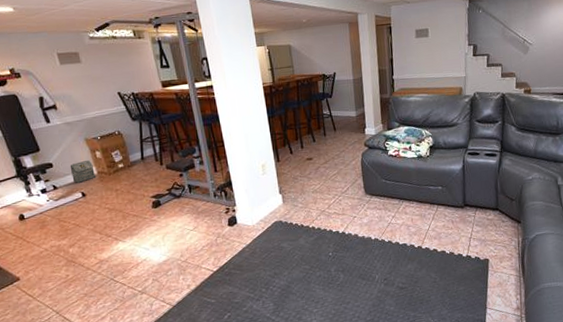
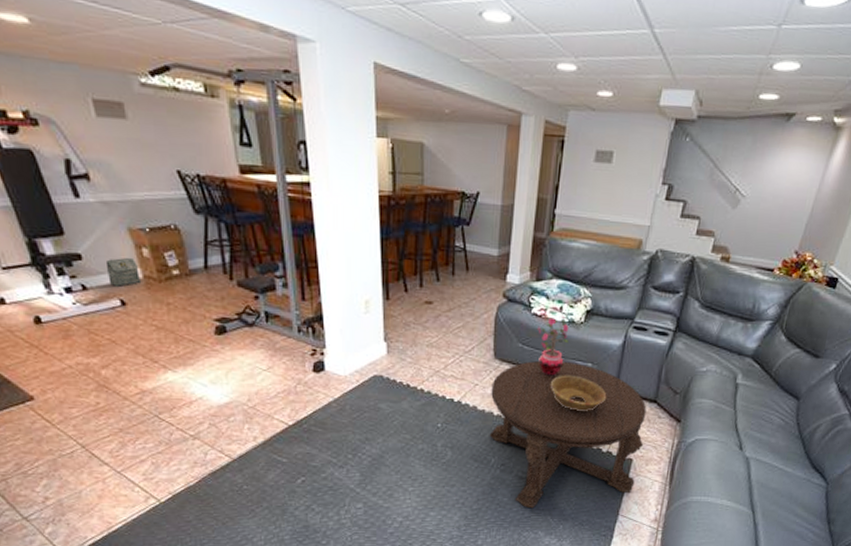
coffee table: none [366,188,495,313] -> present [489,361,647,509]
potted plant: none [394,153,420,202] -> present [536,315,569,377]
decorative bowl: none [412,198,458,226] -> present [551,375,607,411]

